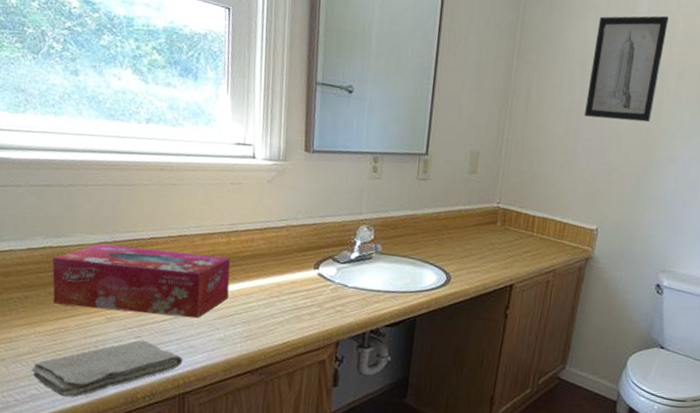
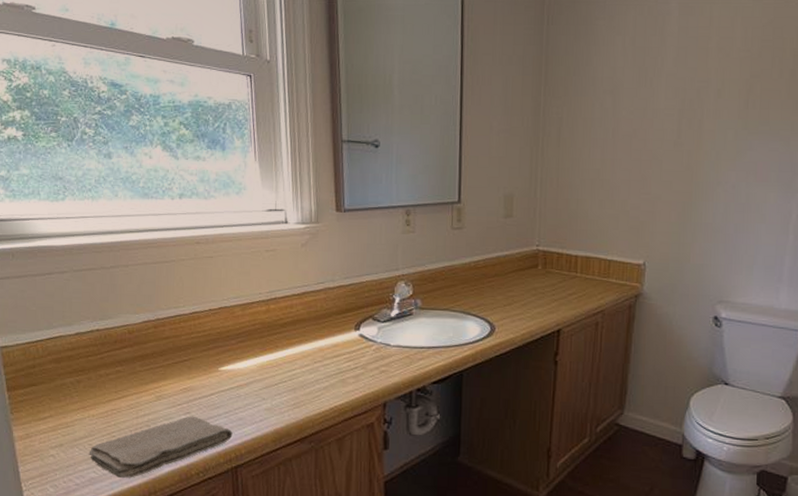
tissue box: present [52,244,230,319] -> none [100,322,273,390]
wall art: present [584,15,669,123] -> none [620,31,701,147]

